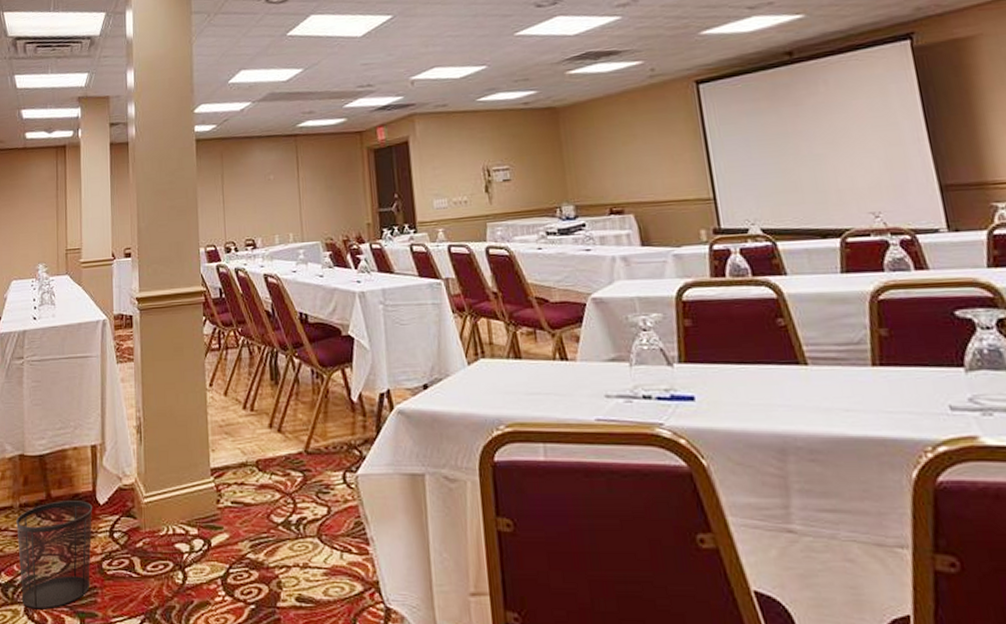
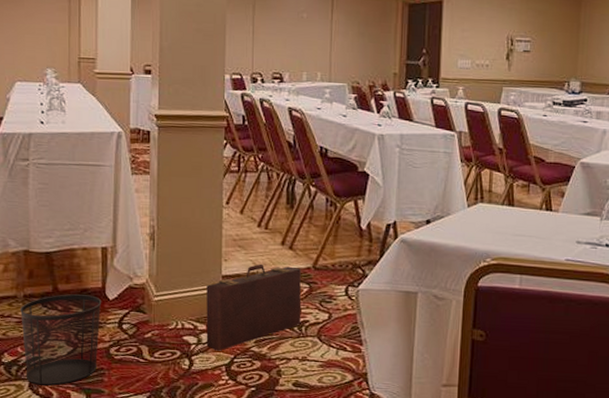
briefcase: none [195,451,298,560] -> present [206,264,302,351]

